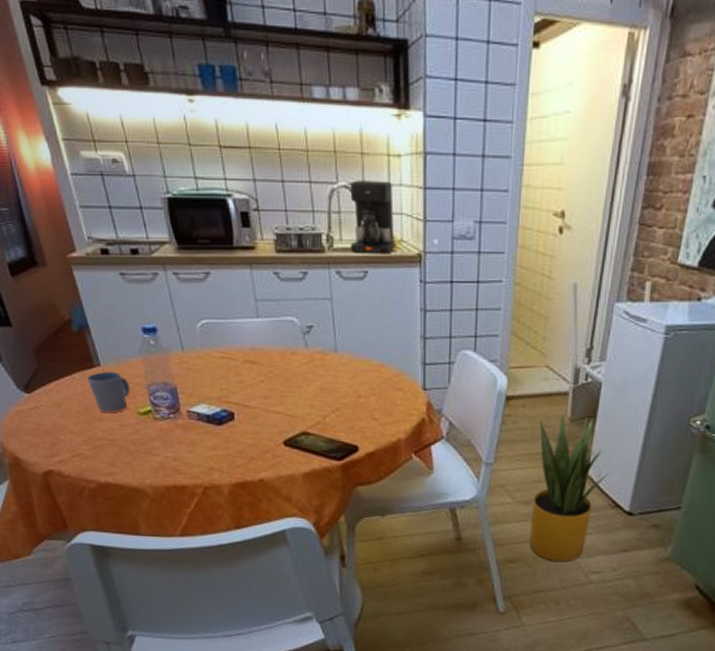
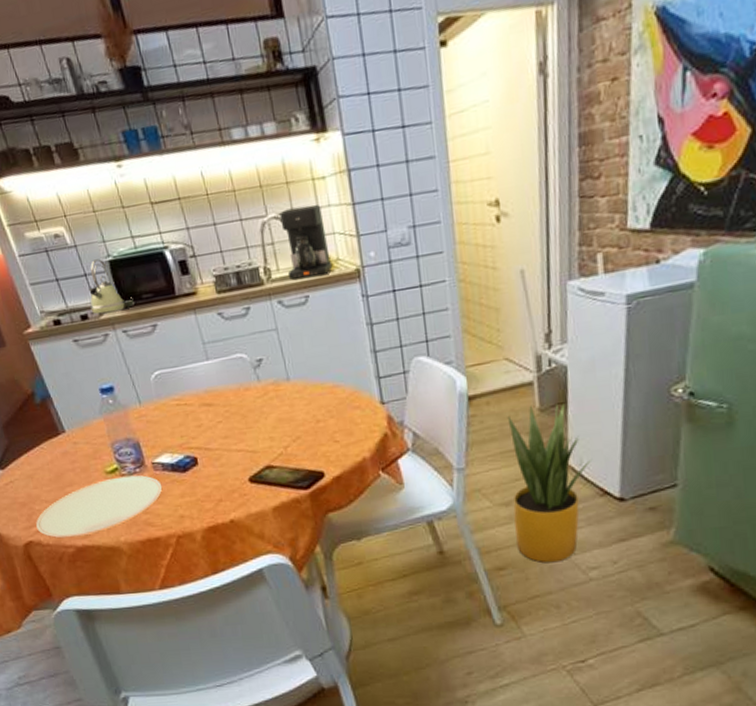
plate: none [59,419,195,473] -> present [36,475,163,539]
mug: present [87,371,130,414] -> none [54,435,96,478]
kettle: none [142,194,190,252] -> present [89,259,135,315]

